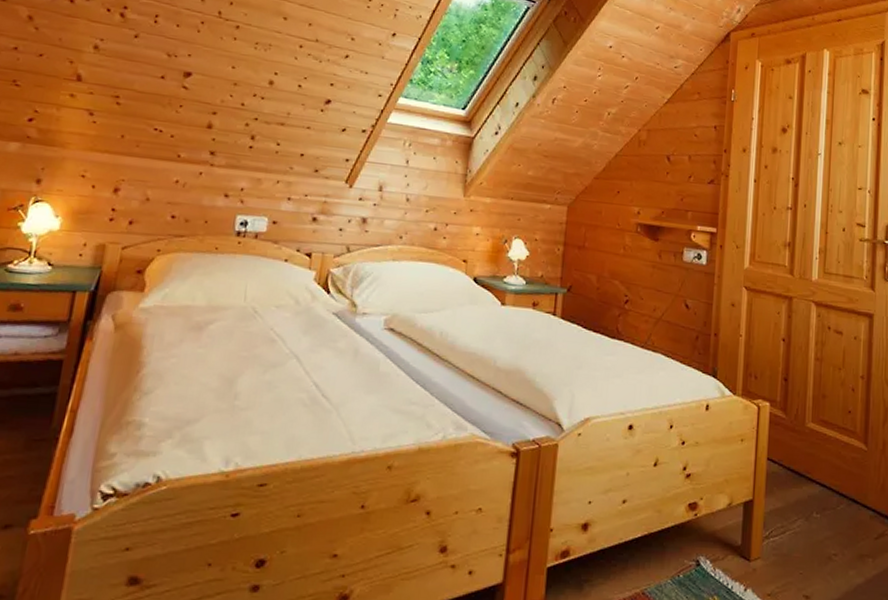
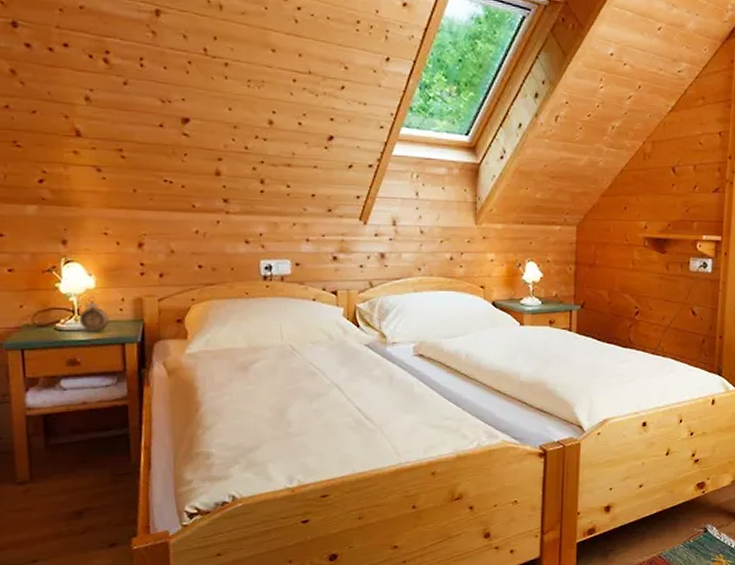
alarm clock: none [33,238,67,277] -> present [79,296,110,333]

